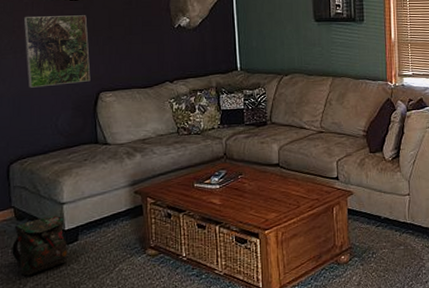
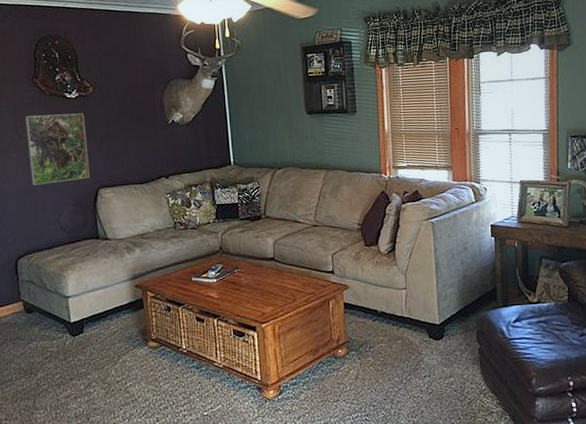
backpack: present [12,215,67,276] -> none [22,308,74,366]

